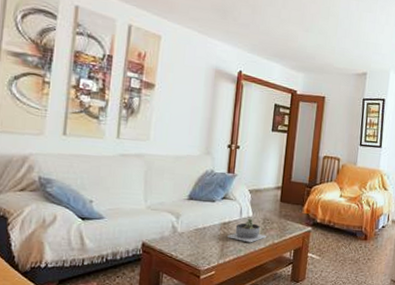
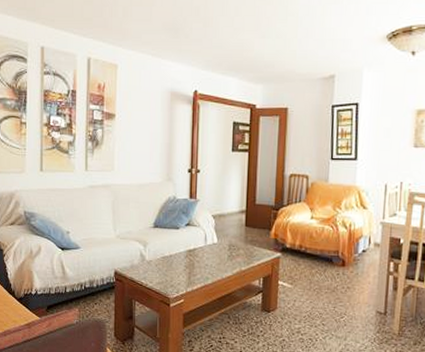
succulent planter: present [227,218,266,243] -> none [193,245,233,271]

